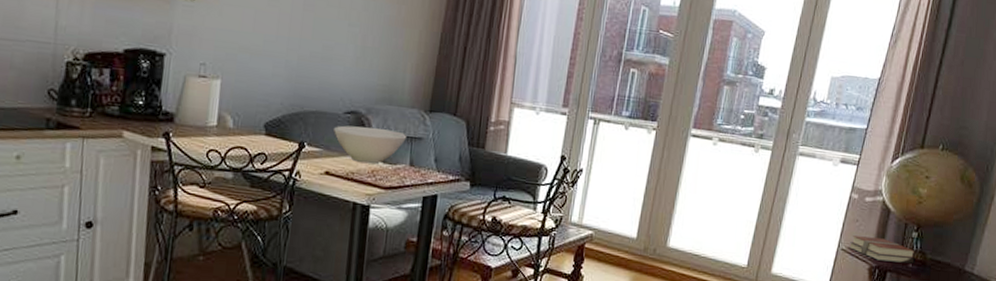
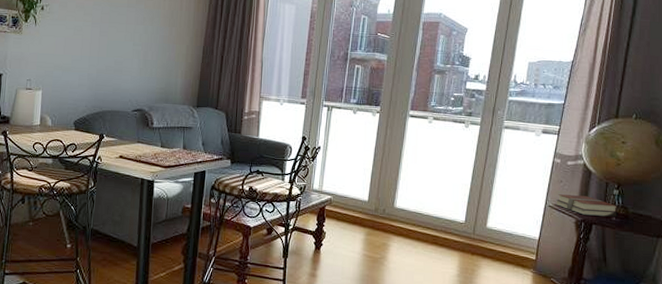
bowl: present [333,125,408,164] -> none [124,120,181,148]

